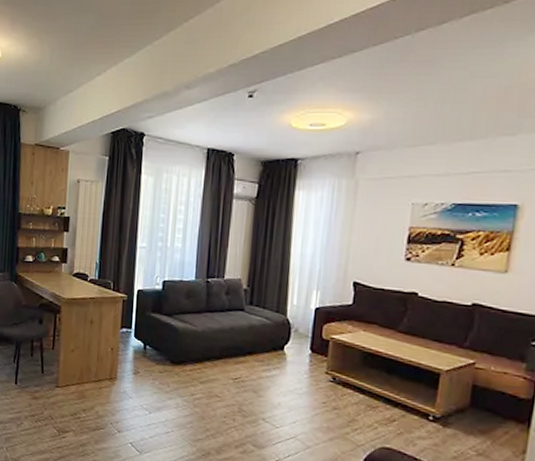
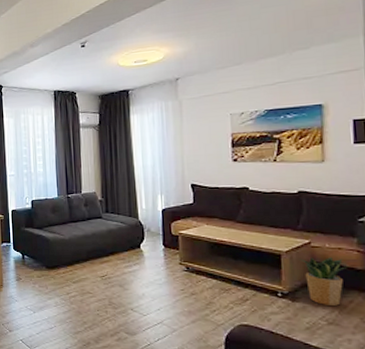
potted plant: none [459,380,517,436] -> present [299,256,354,306]

